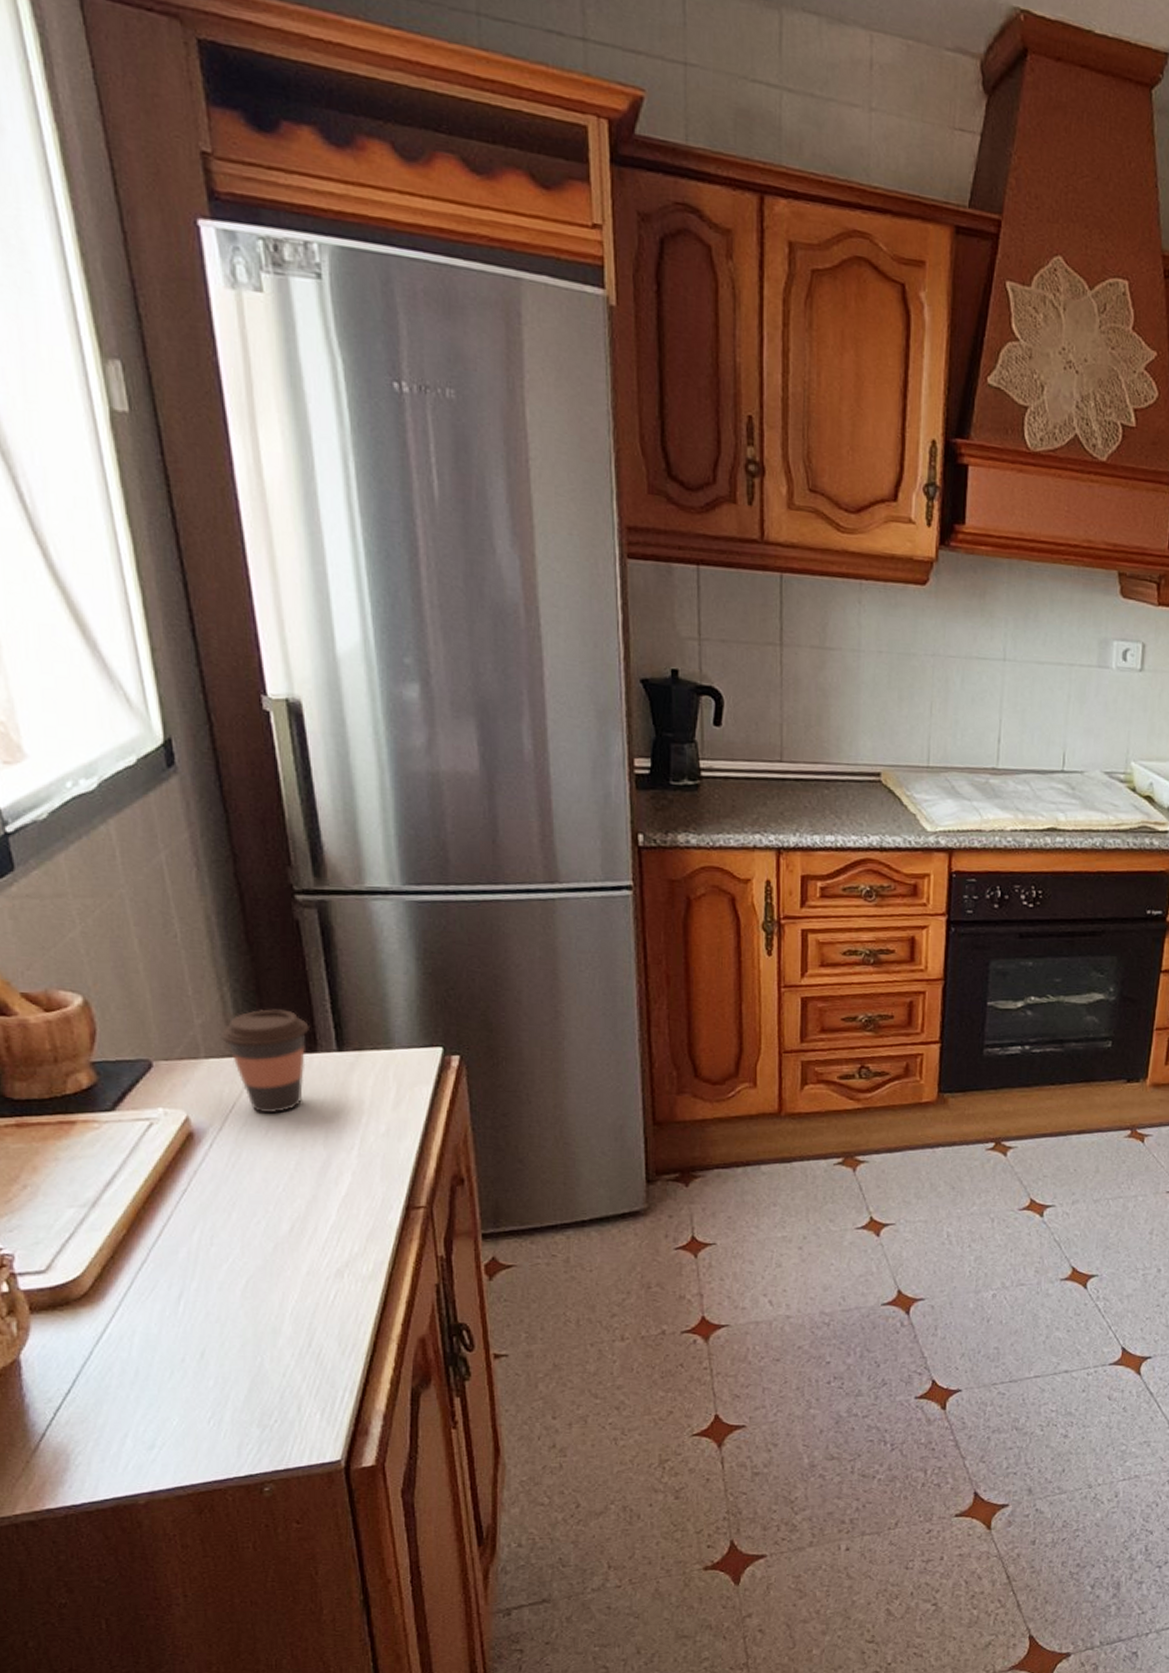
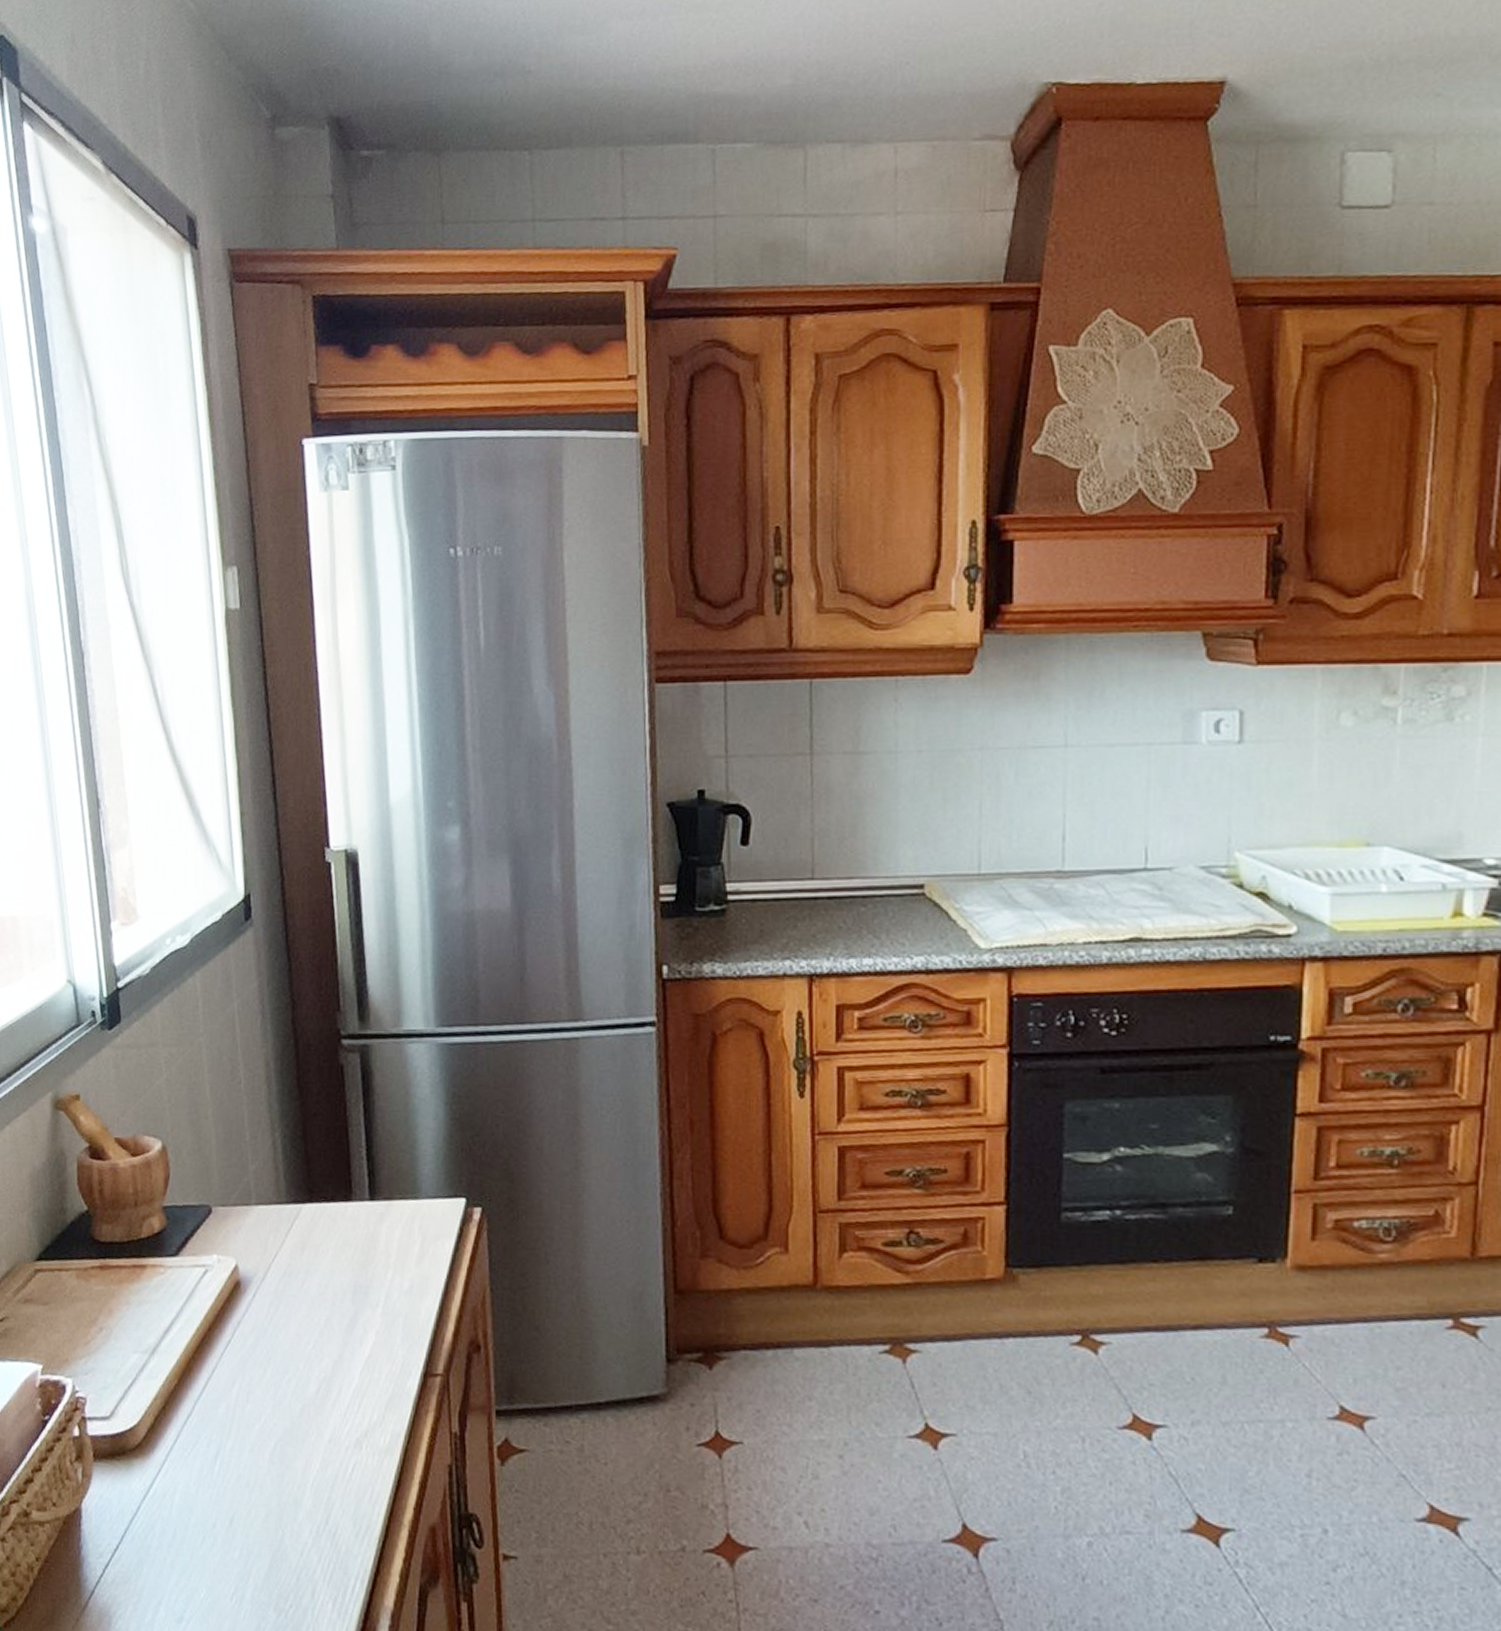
coffee cup: present [220,1009,311,1113] -> none [270,1155,347,1264]

